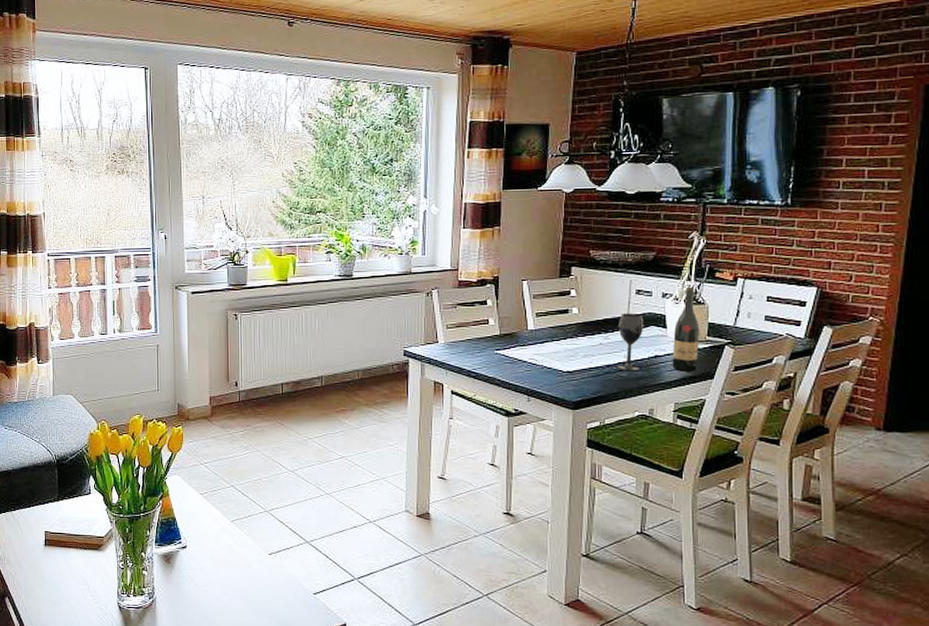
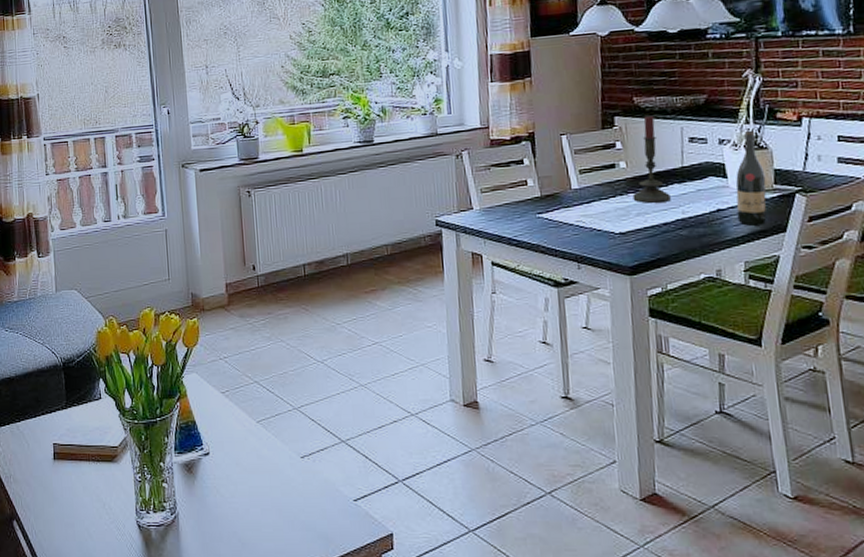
candle: none [581,266,615,346] -> present [632,114,671,203]
wine glass: present [617,313,644,372] -> none [672,163,702,229]

